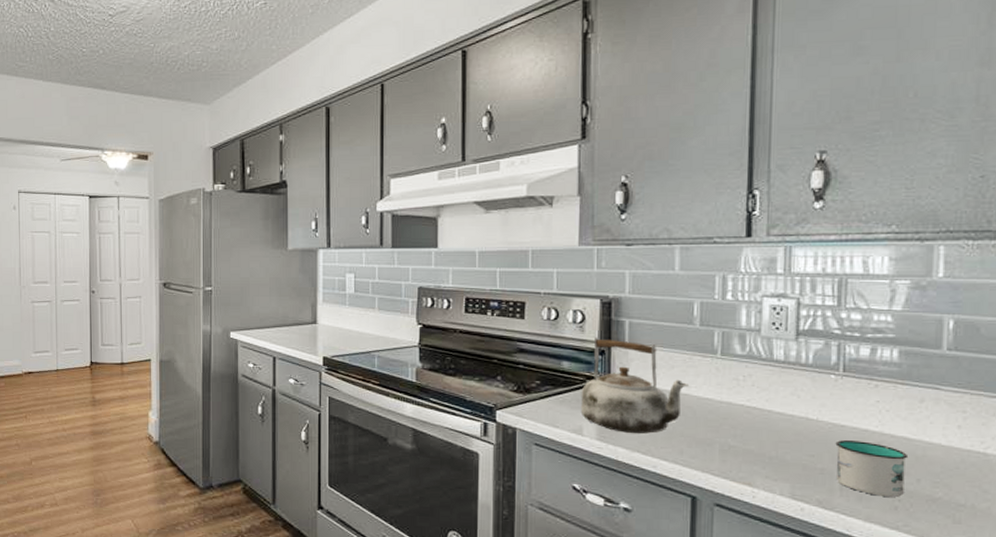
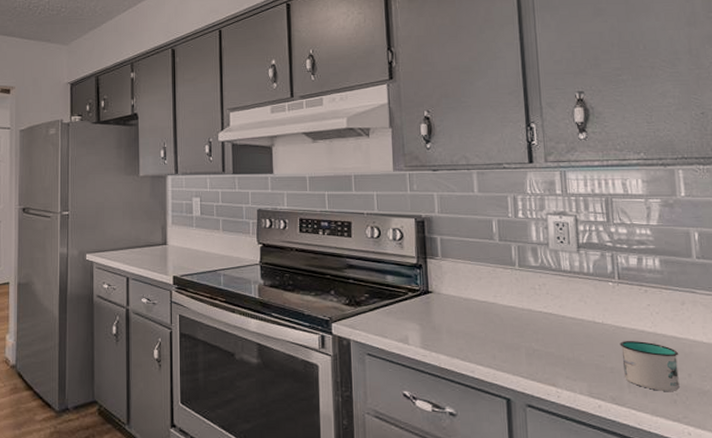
kettle: present [580,337,688,434] -> none [404,253,494,341]

